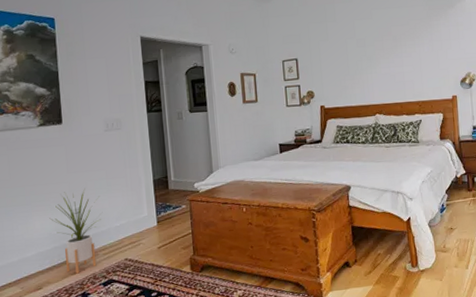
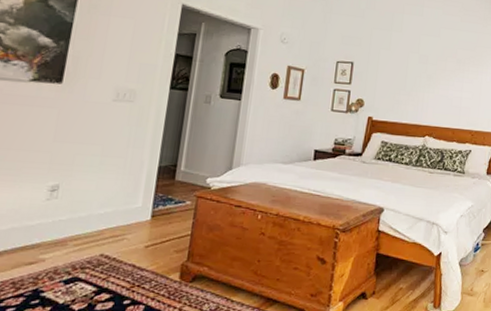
house plant: present [49,189,101,274] -> none [15,163,88,265]

